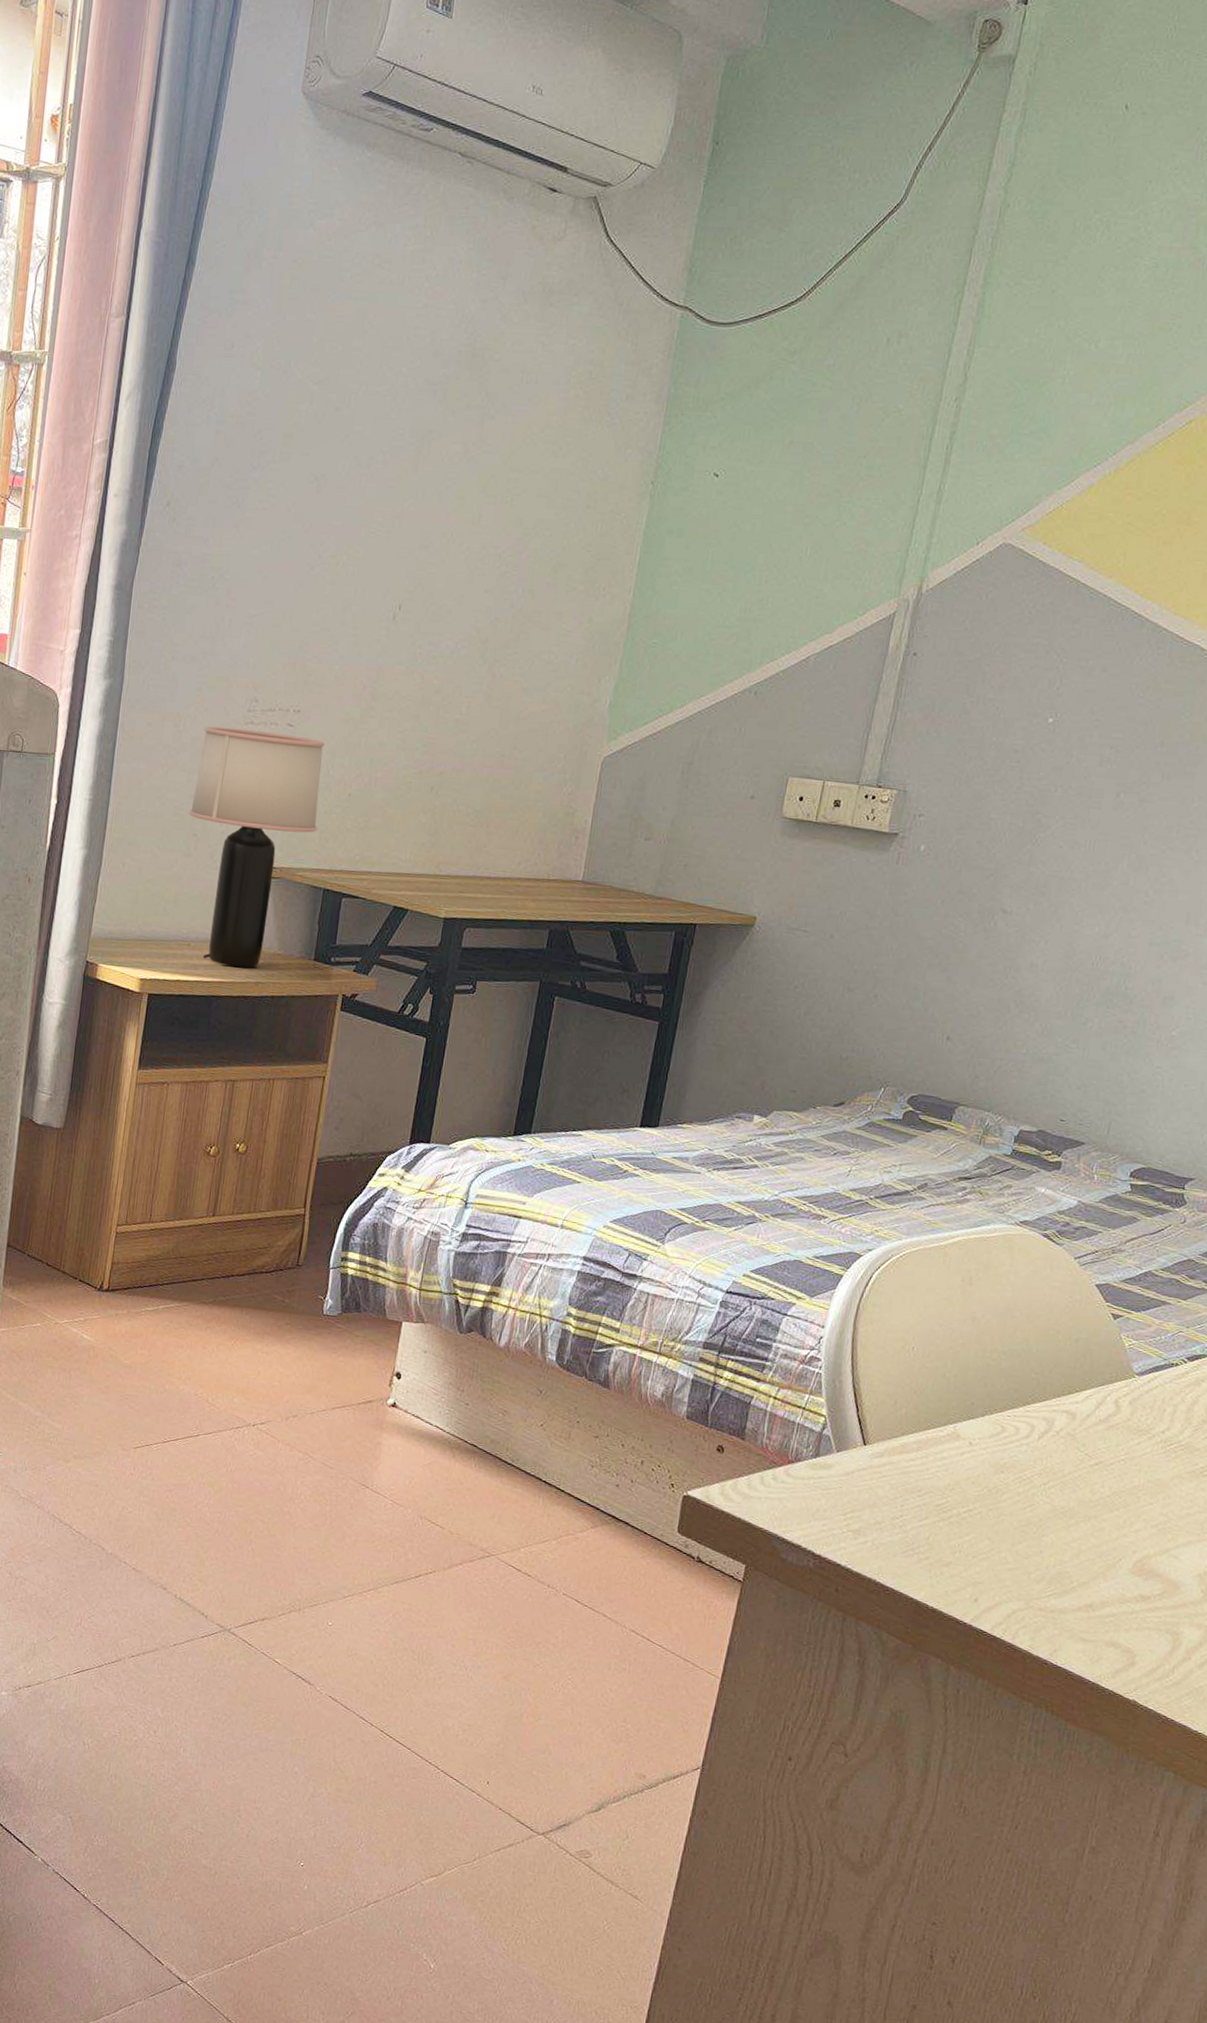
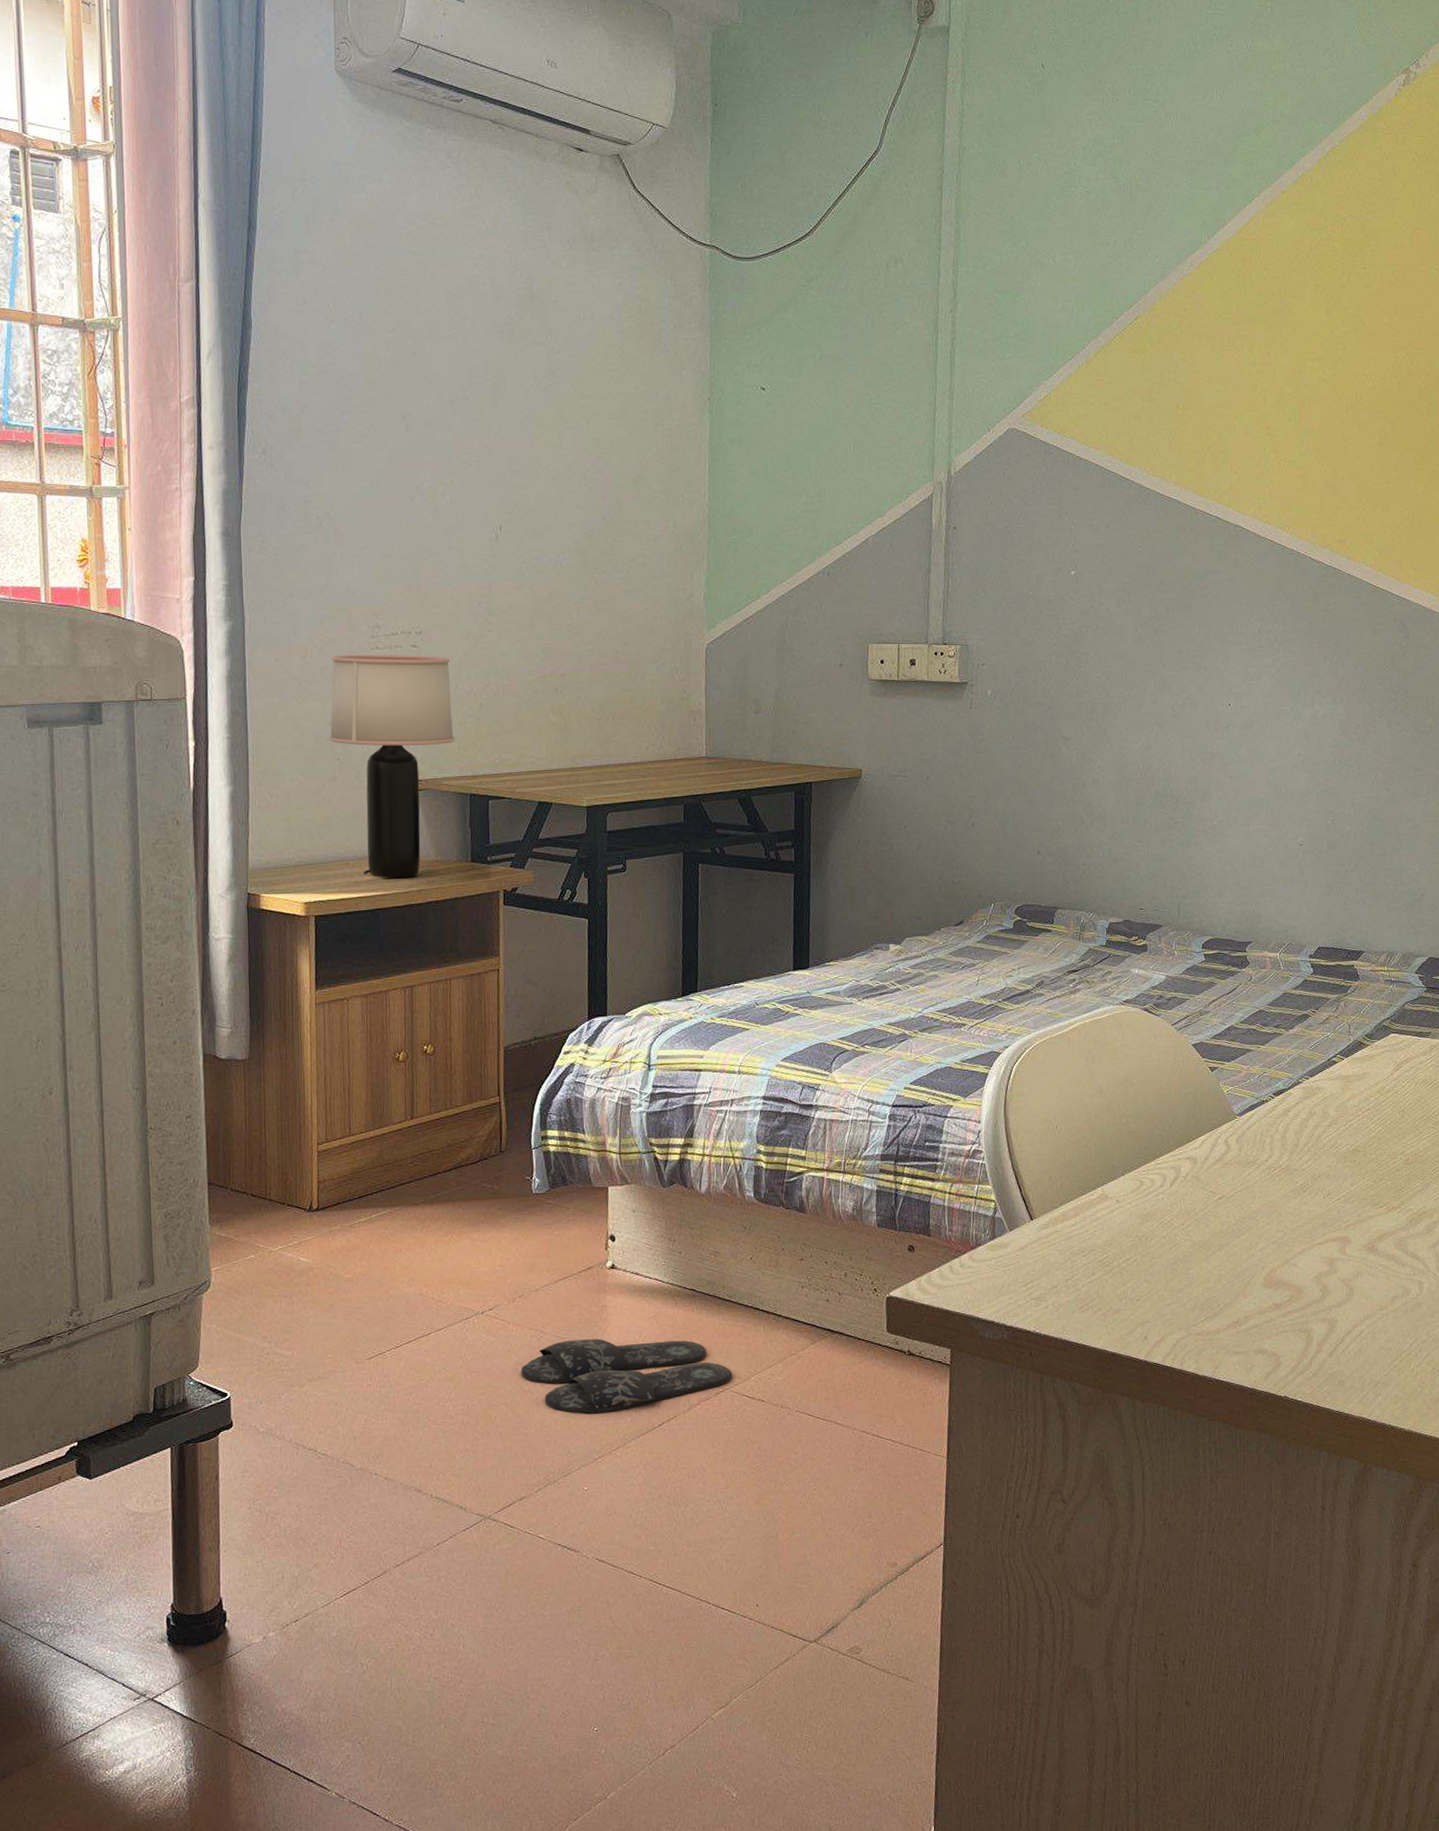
slippers: none [282,1470,502,1553] -> present [521,1338,732,1413]

